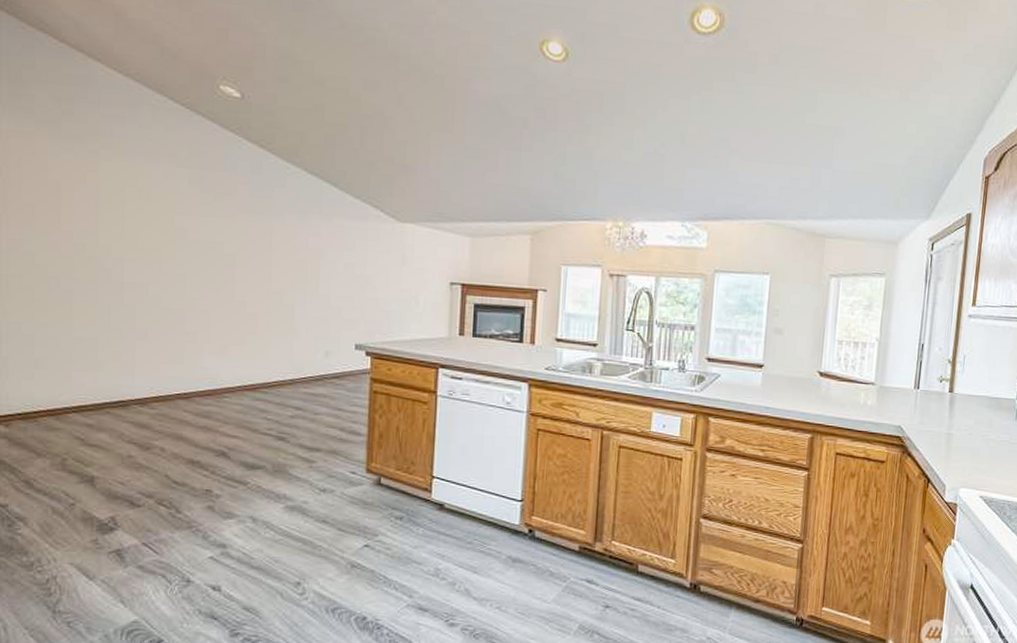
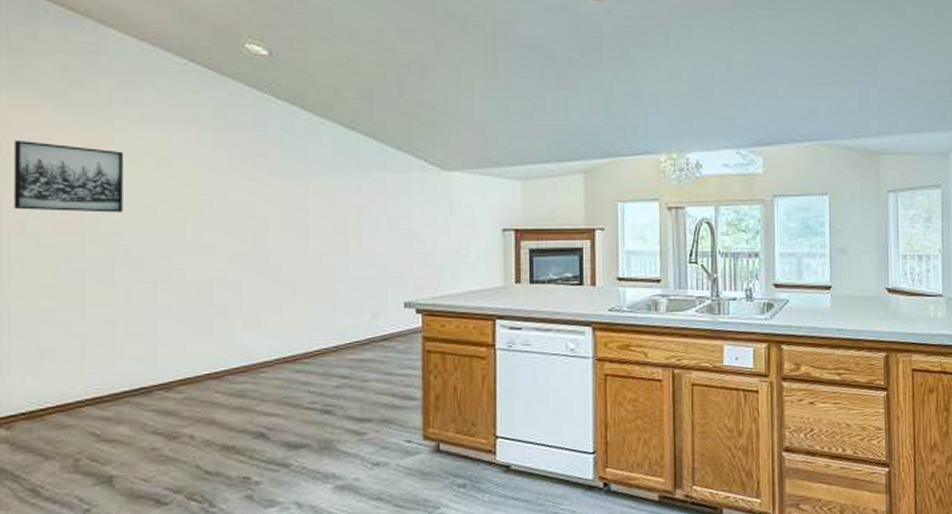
wall art: none [12,165,107,239] -> present [13,141,123,213]

